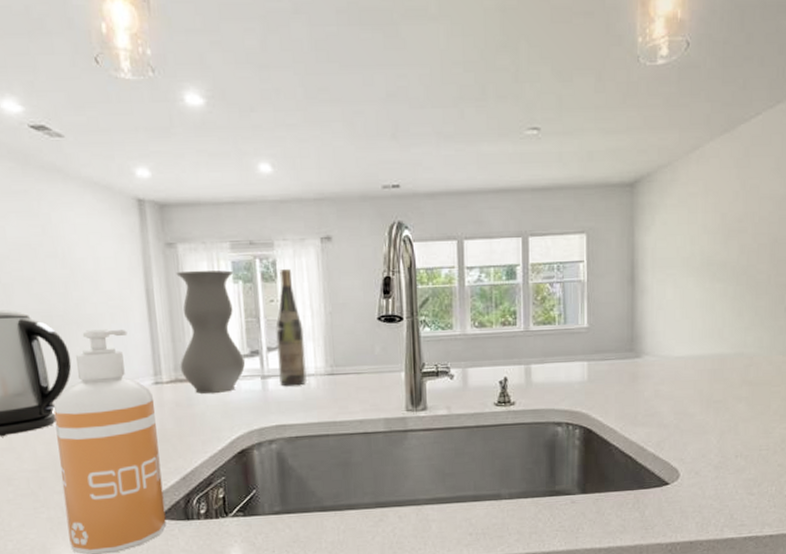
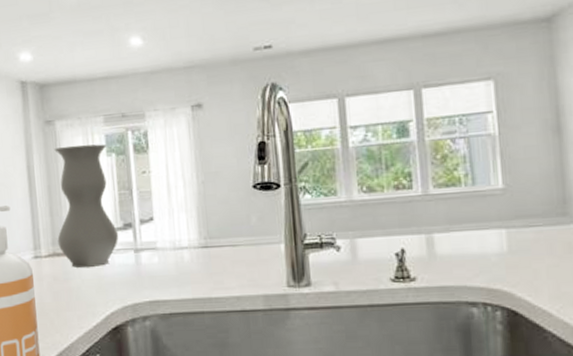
wine bottle: present [275,269,307,386] -> none [148,139,180,260]

